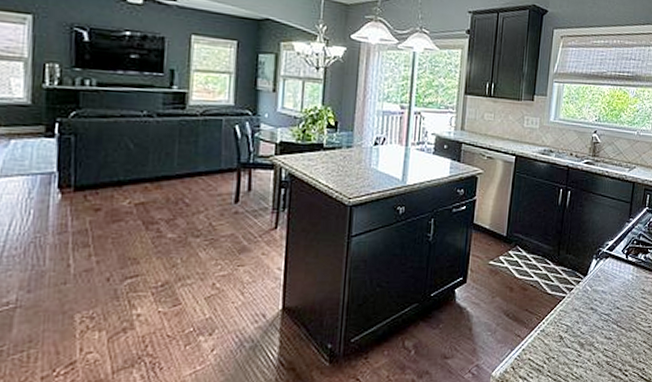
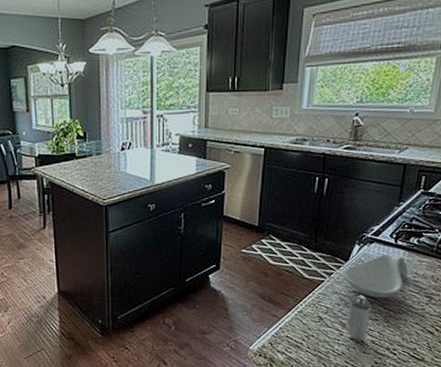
spoon rest: none [582,268,637,316] -> present [343,253,408,299]
shaker: none [584,311,606,362] -> present [347,294,371,341]

